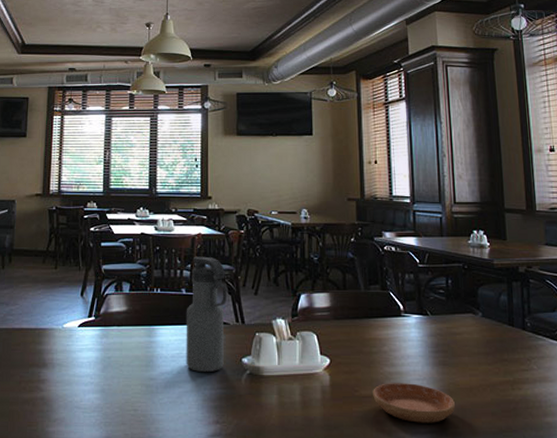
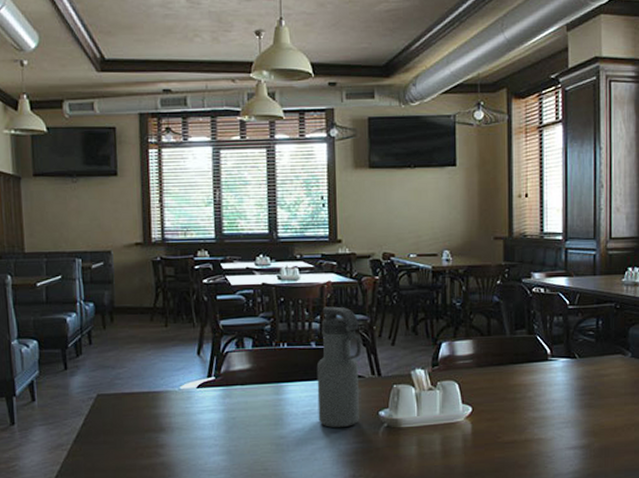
saucer: present [373,383,455,423] -> none [516,427,598,465]

